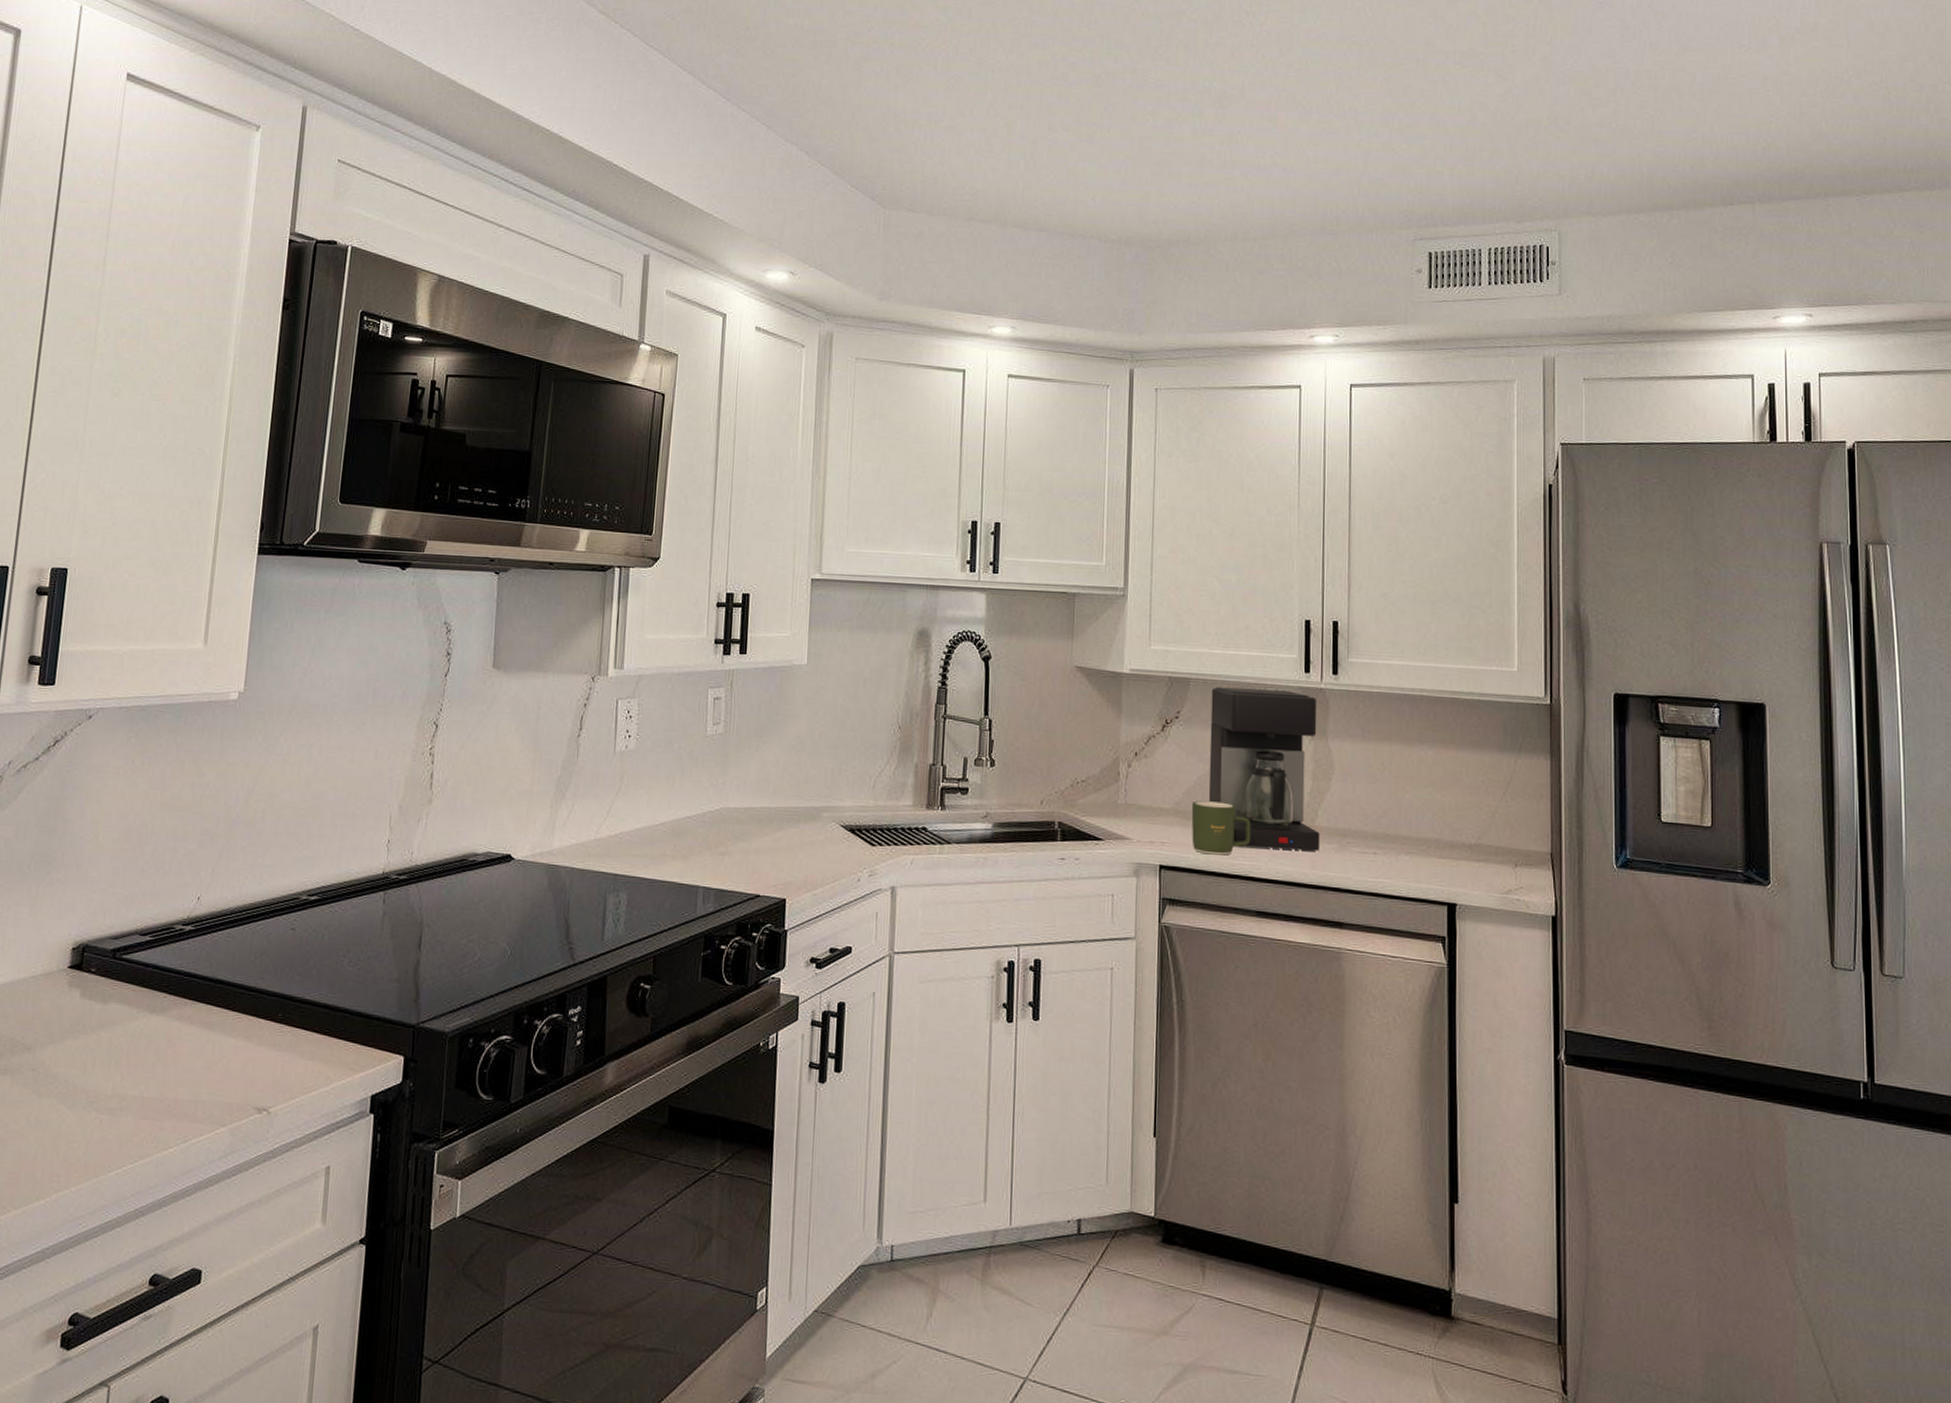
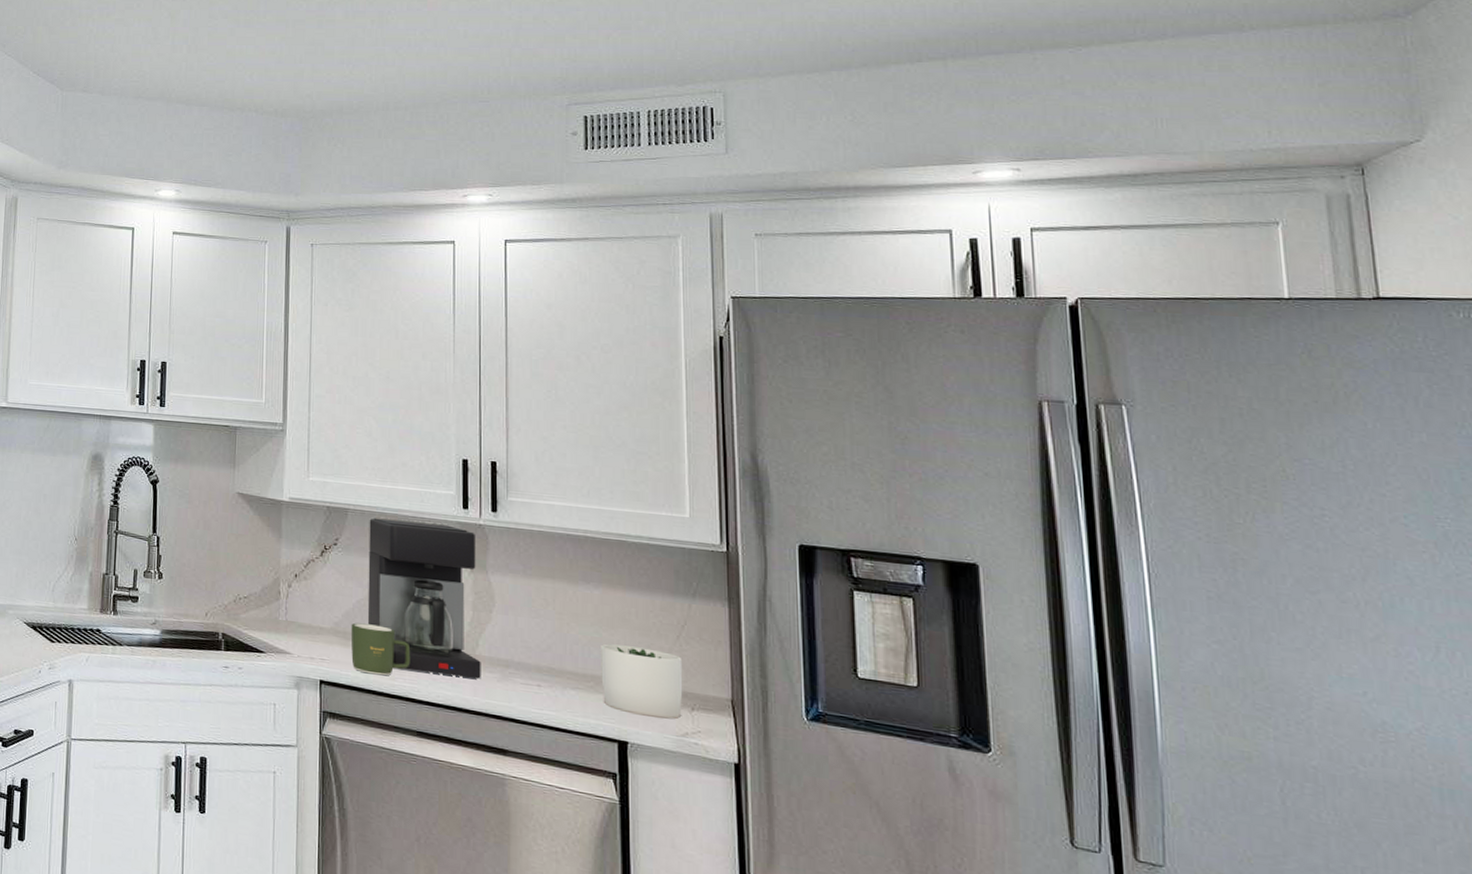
planter: none [1433,805,1508,878] -> present [601,644,683,720]

